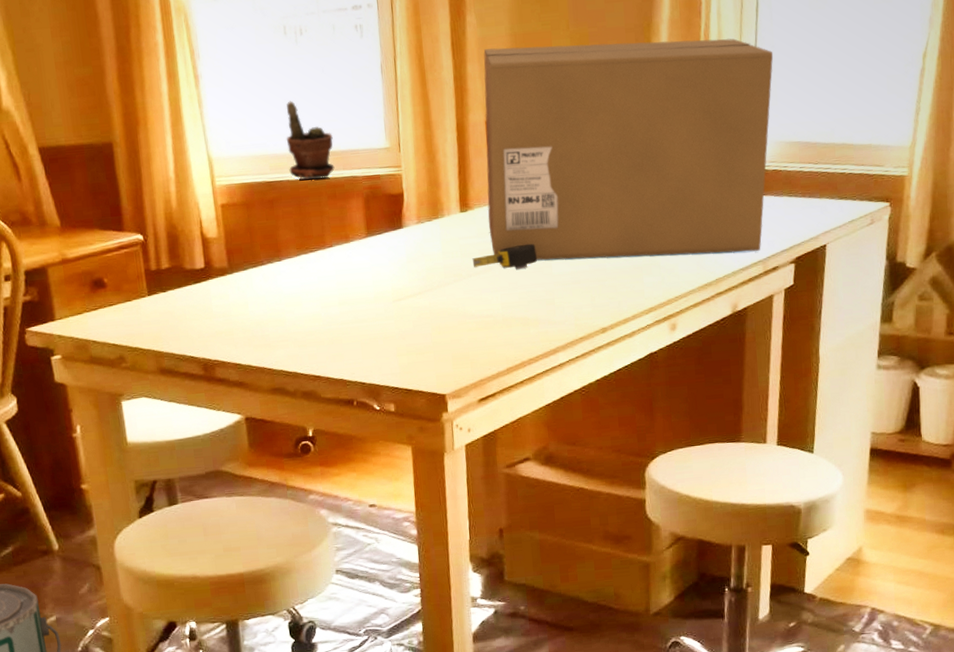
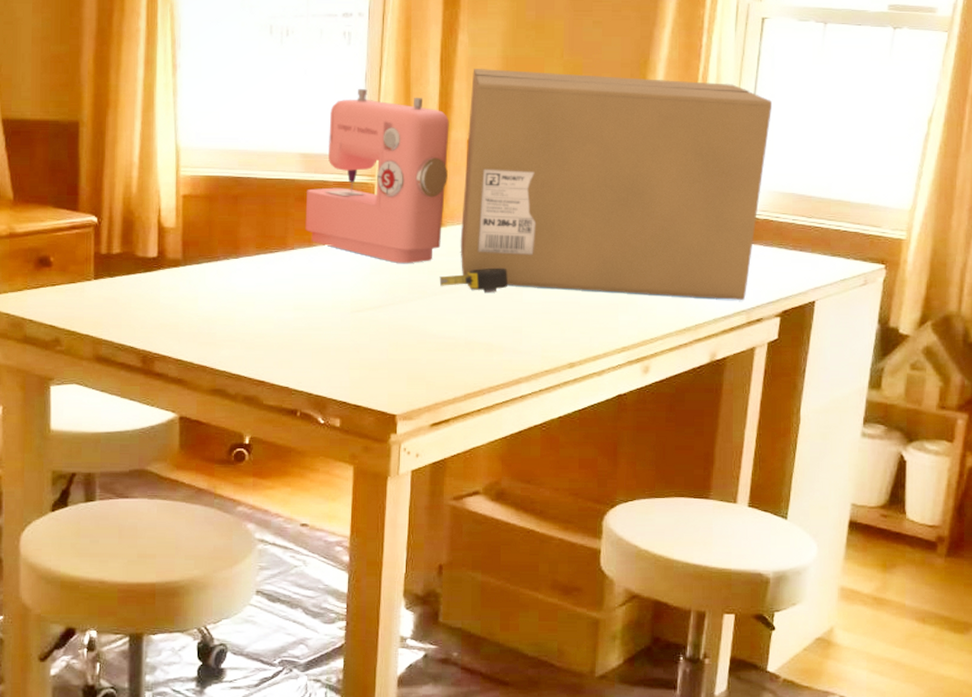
potted plant: present [286,101,335,181] -> none [258,99,307,180]
sewing machine: none [338,81,471,250] -> present [305,89,449,263]

